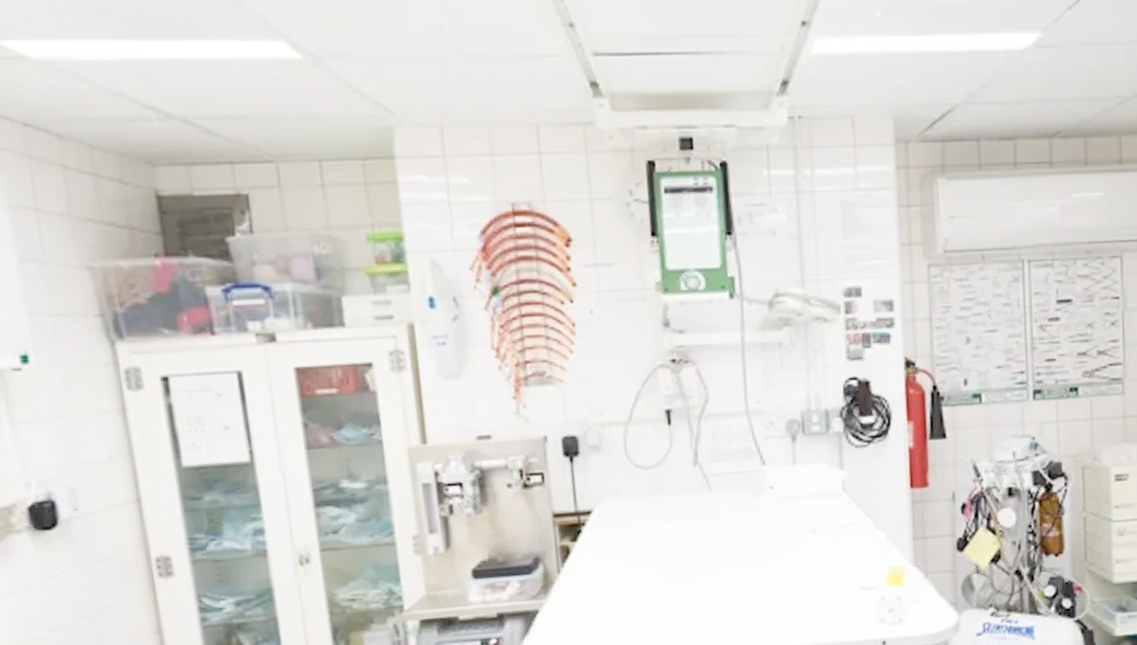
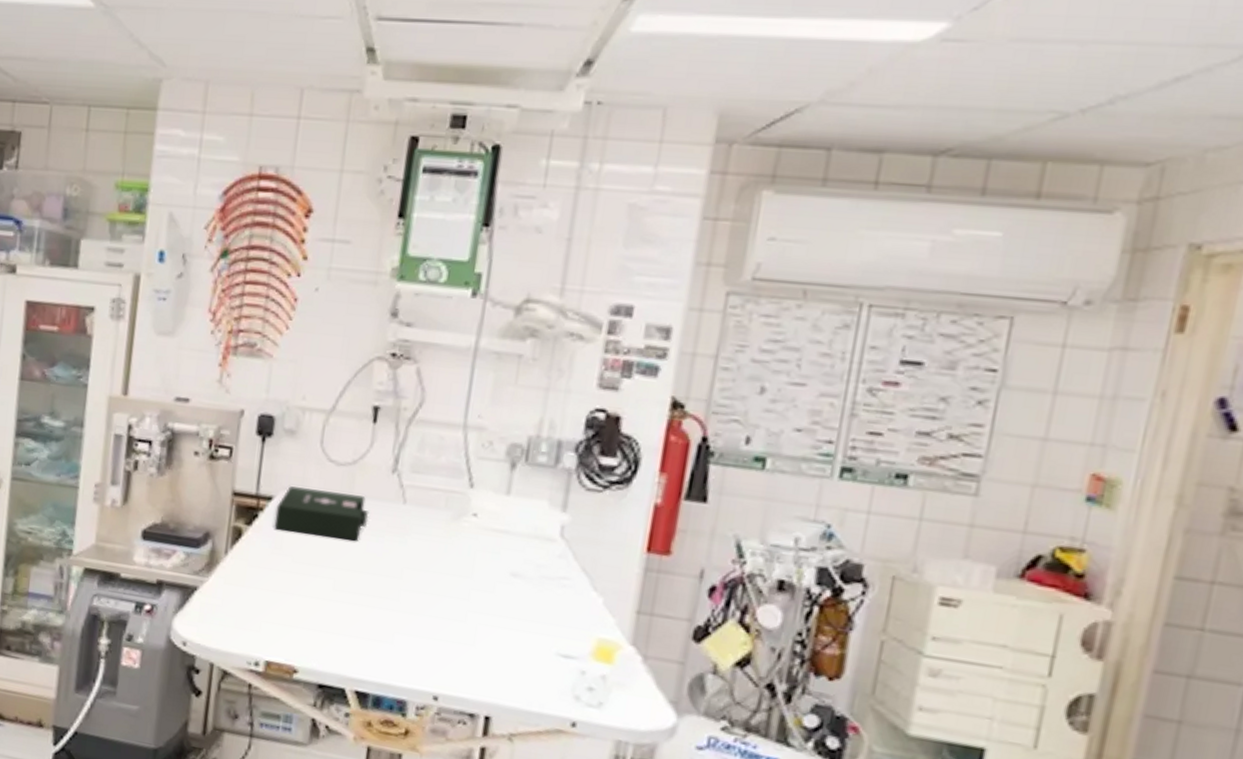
first aid kit: none [597,492,682,539] -> present [274,486,370,541]

